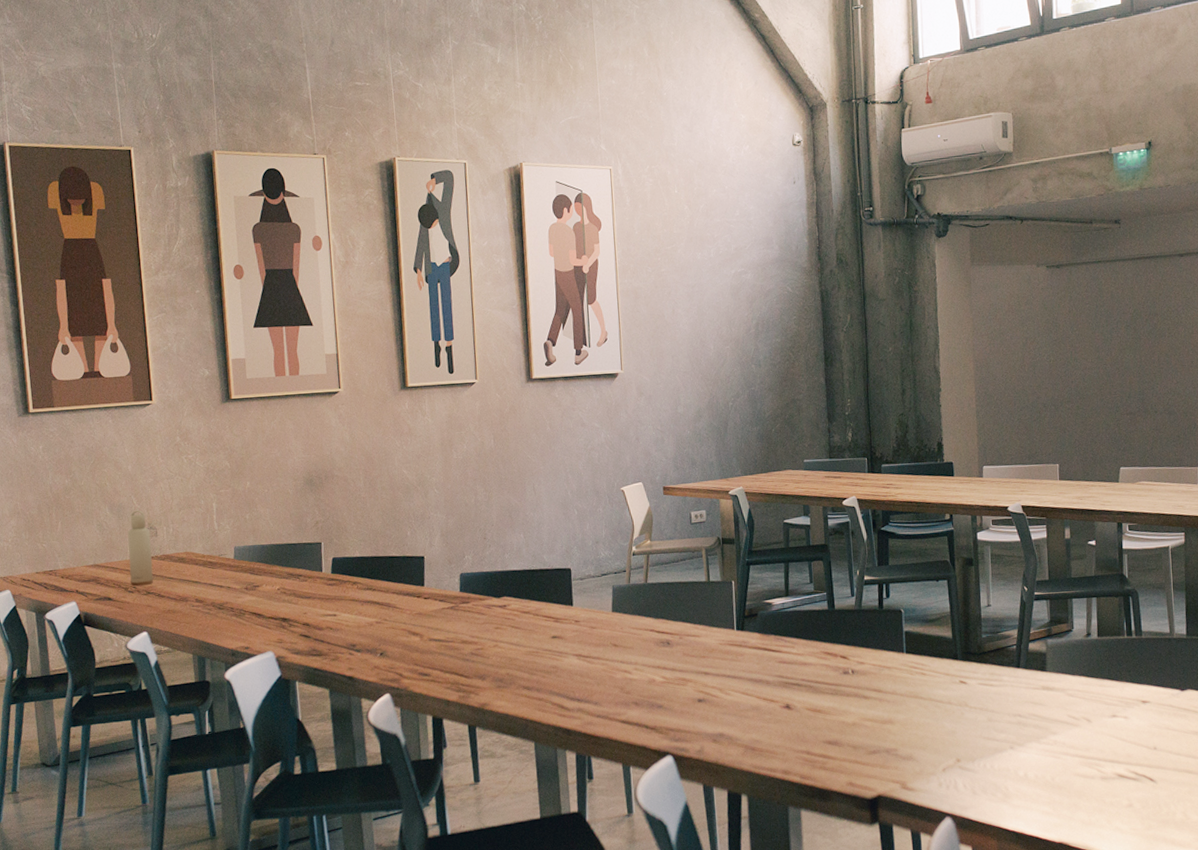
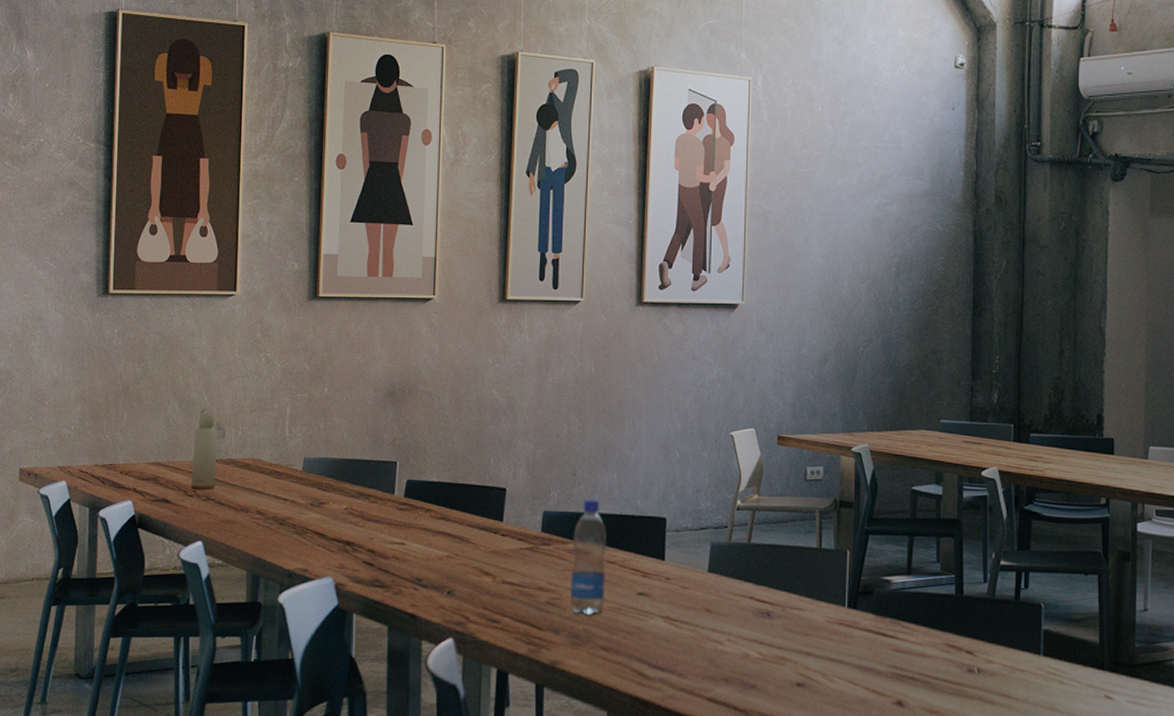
bottle: none [488,559,523,662] -> present [570,500,607,616]

